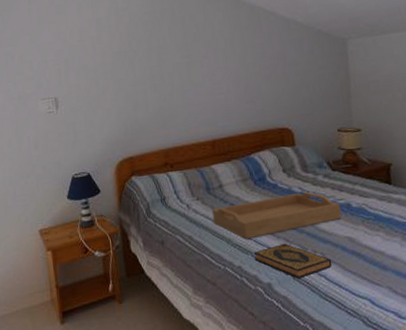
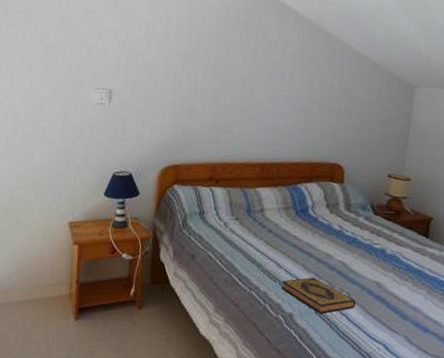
serving tray: present [212,192,342,240] -> none [247,230,376,268]

